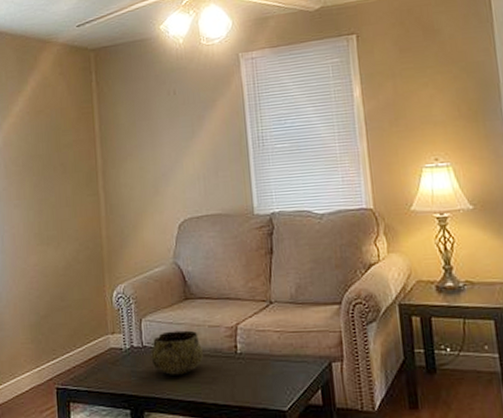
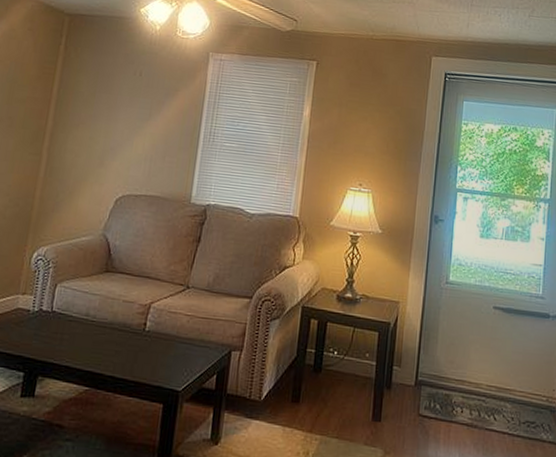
decorative bowl: present [151,330,204,375] -> none [57,299,113,344]

